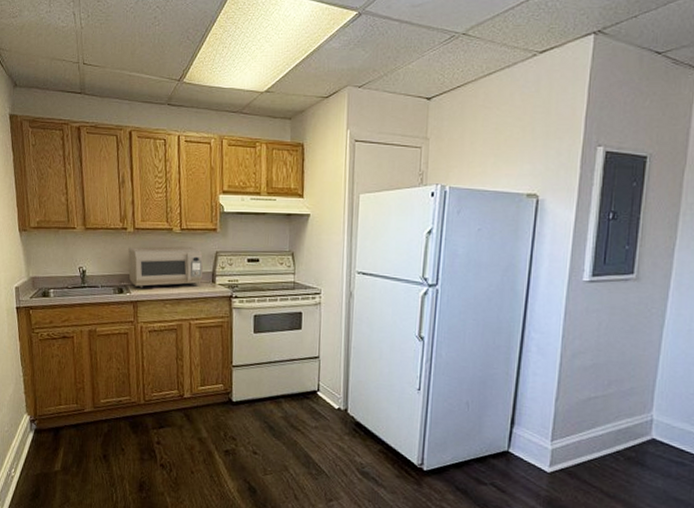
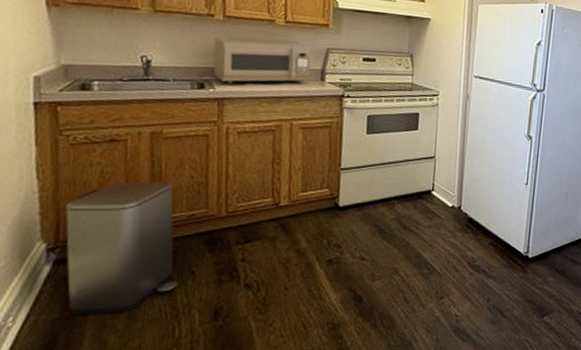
pedal bin: none [39,370,113,476] -> present [65,181,179,316]

